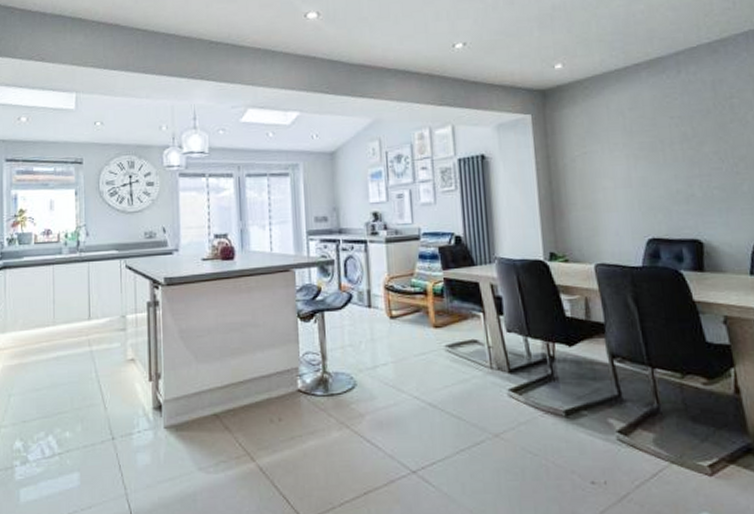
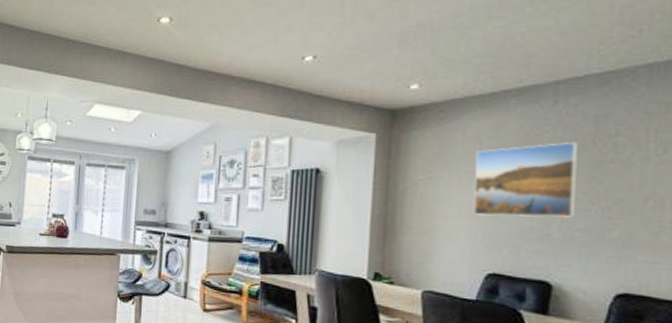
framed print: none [620,106,711,184] -> present [473,141,578,218]

